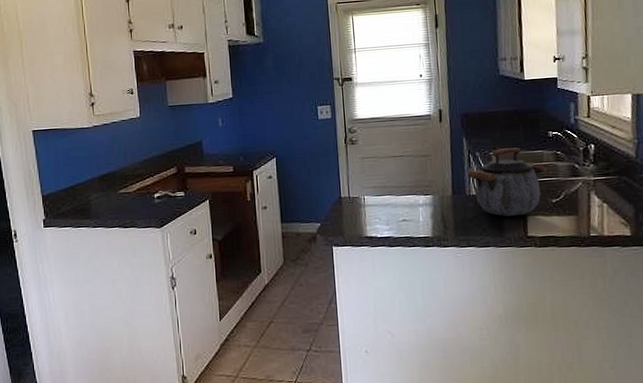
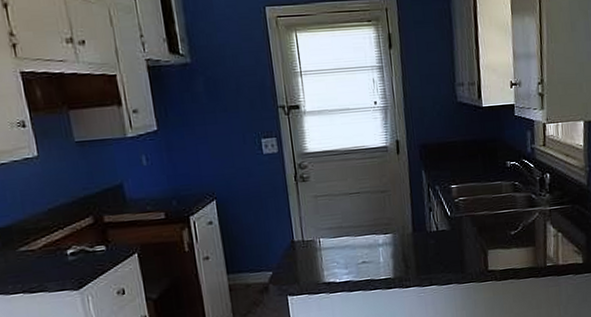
kettle: present [466,147,547,216] -> none [427,179,506,252]

